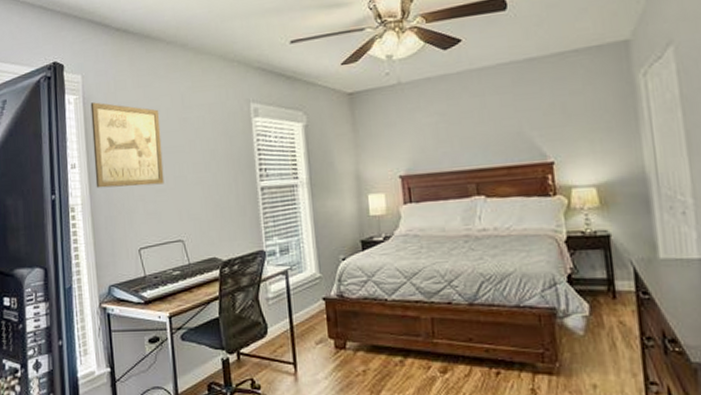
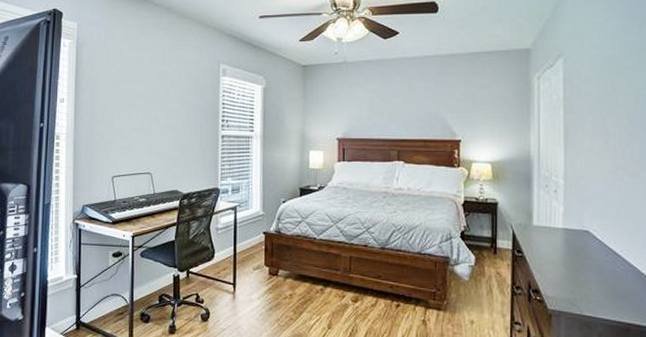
wall art: present [90,102,165,188] -> none [80,48,142,124]

